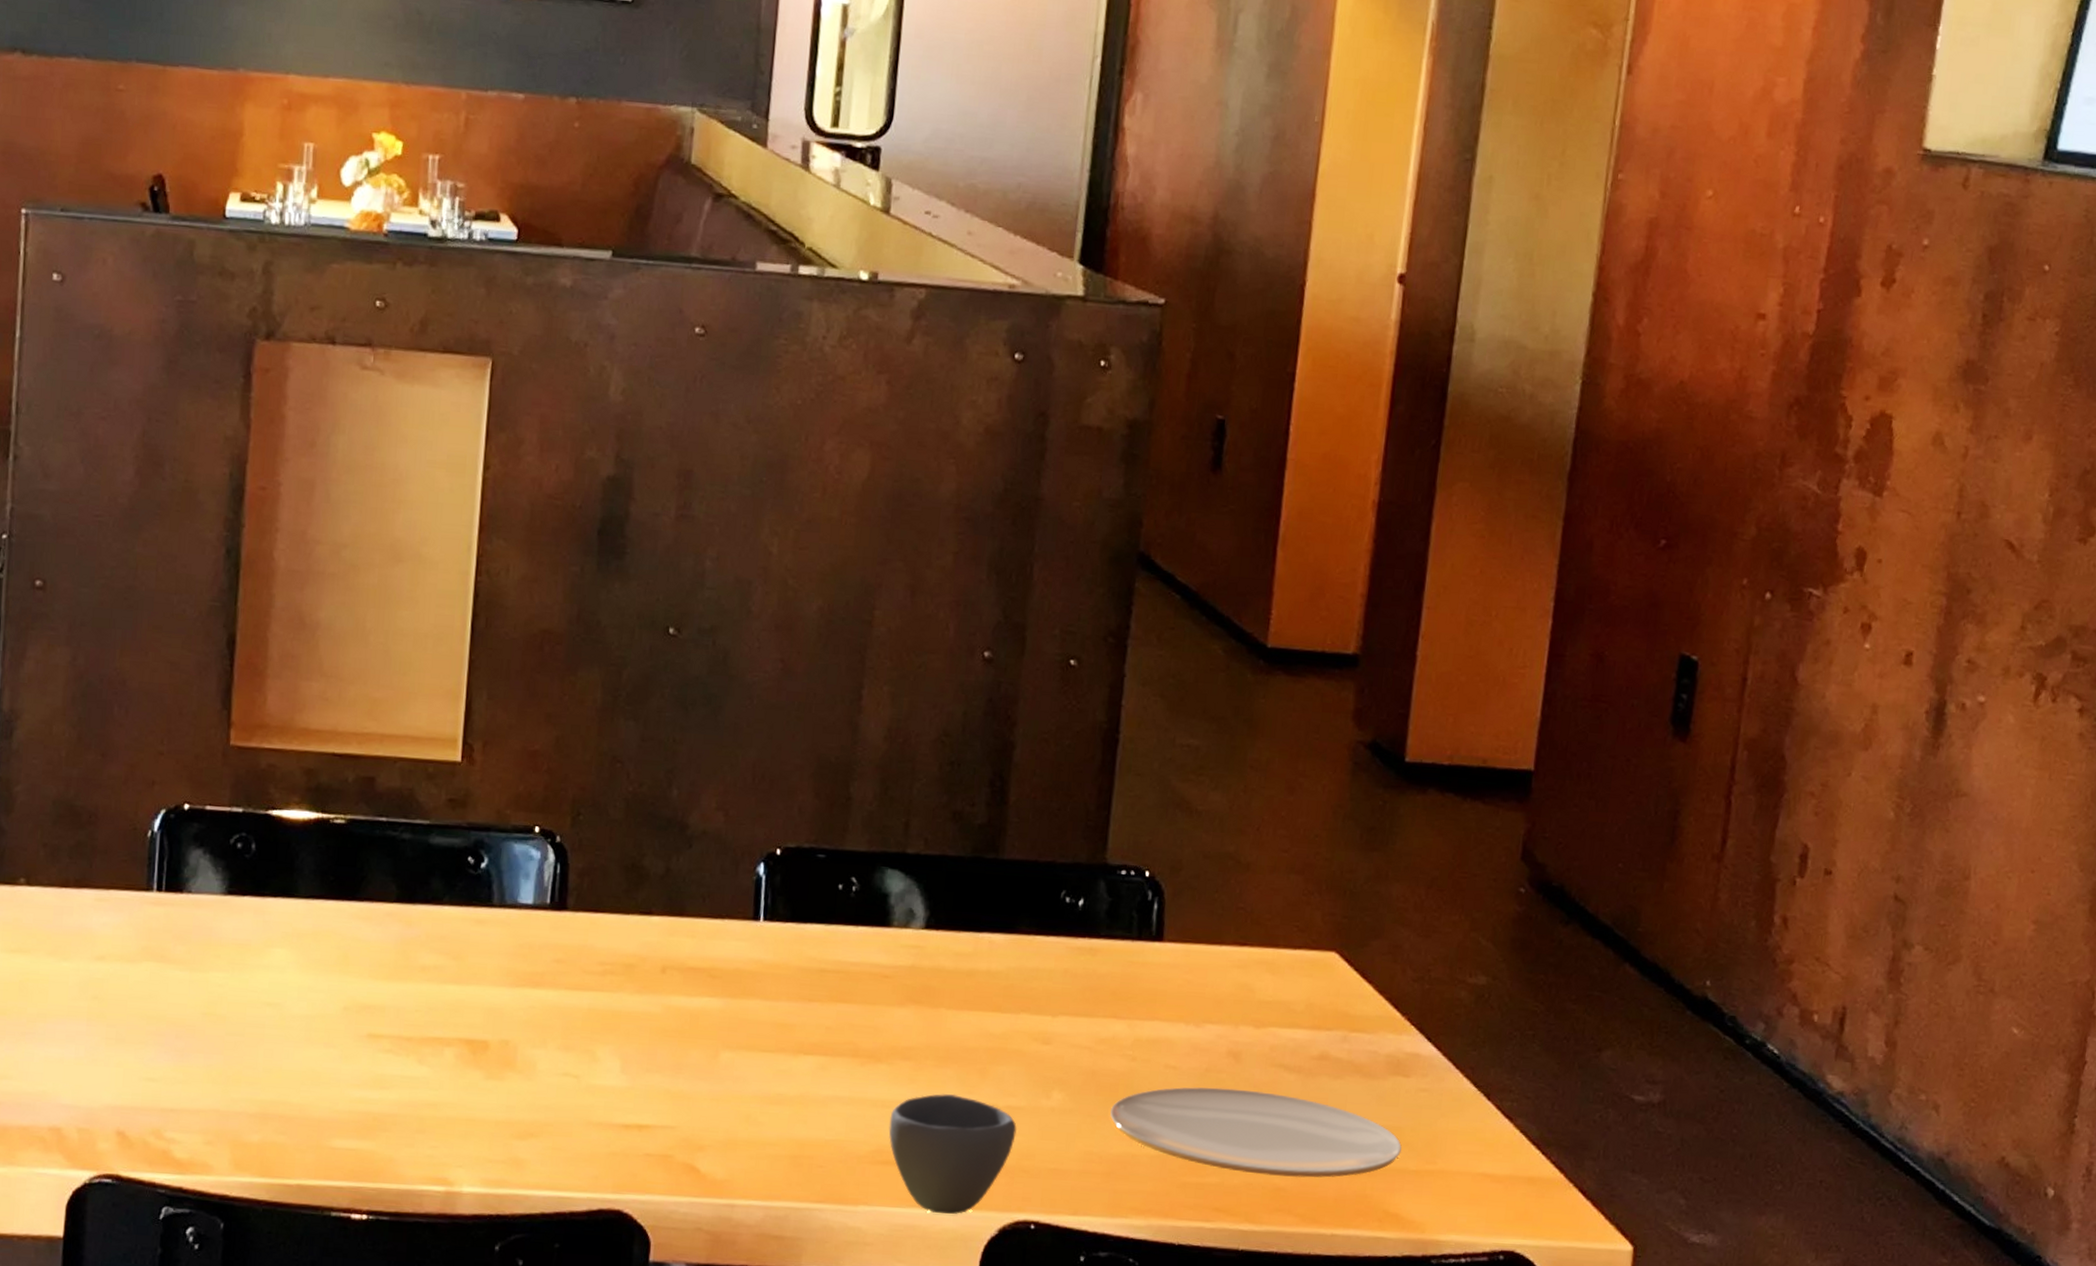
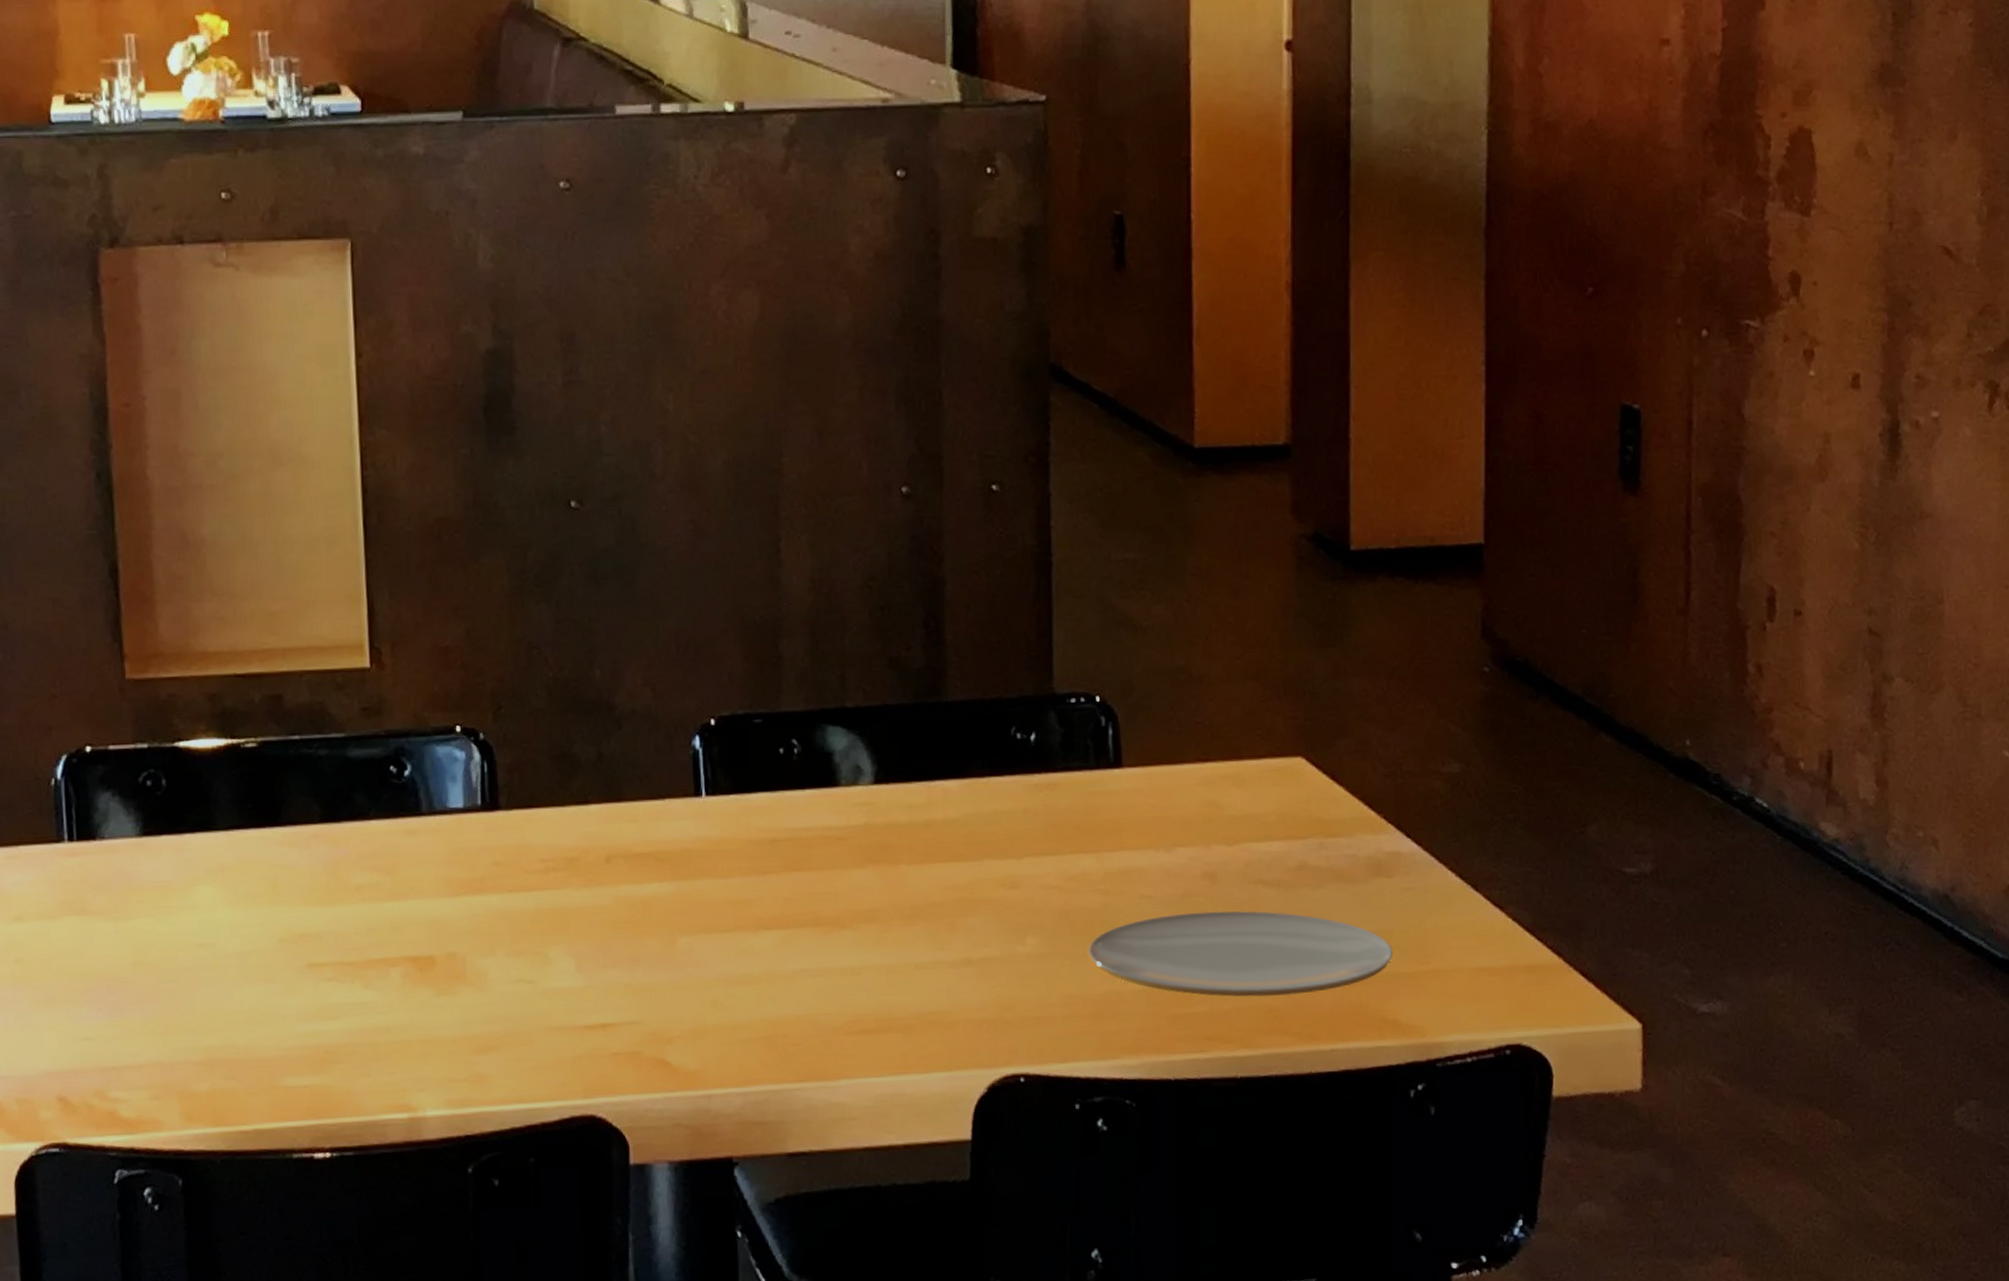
cup: present [889,1093,1018,1214] -> none [861,952,995,1078]

